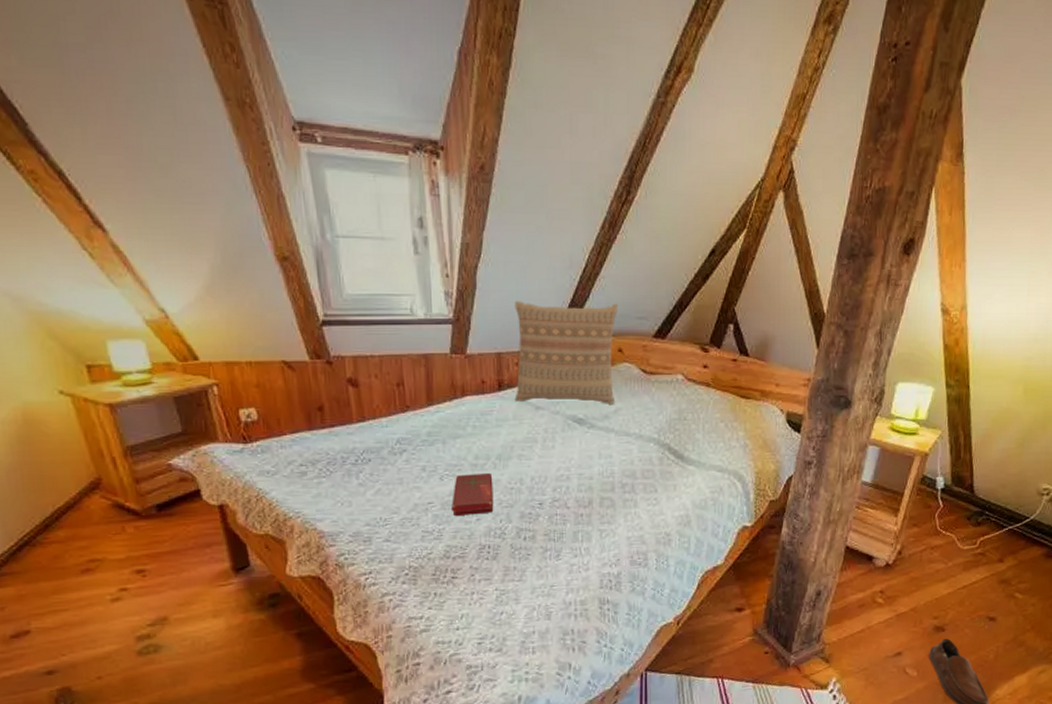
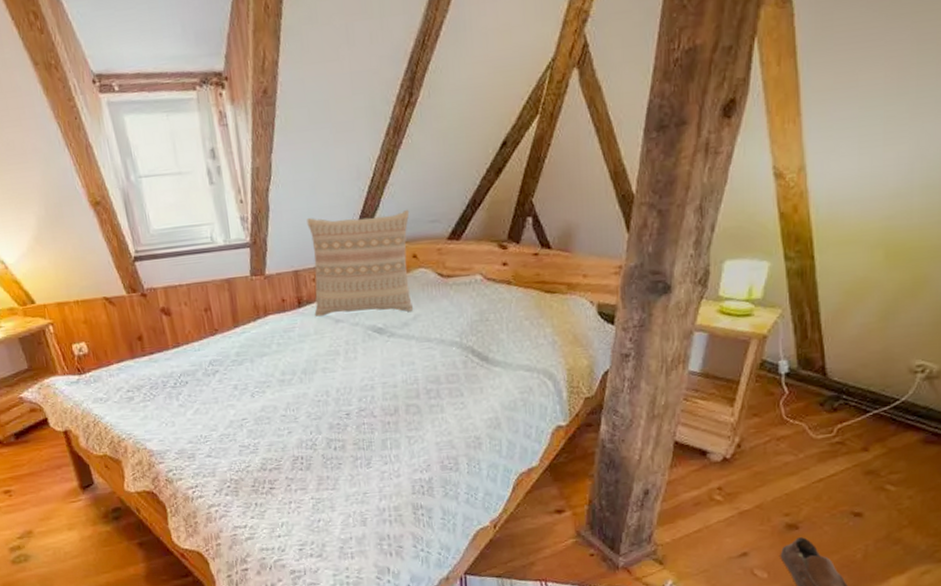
book: present [452,472,494,516] -> none [264,387,304,430]

